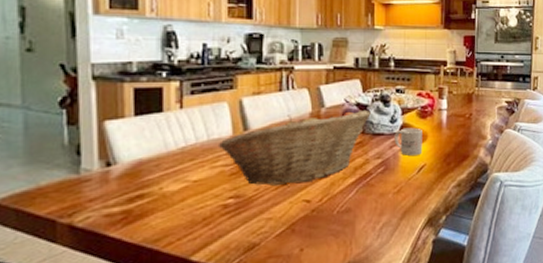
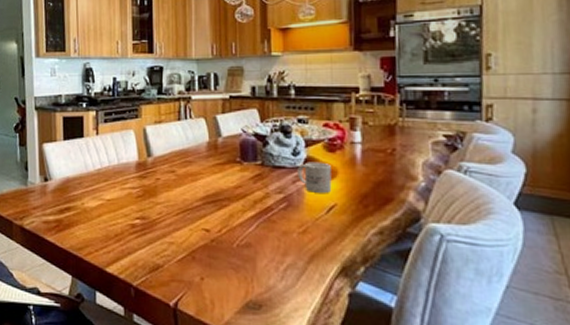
fruit basket: present [217,109,371,186] -> none [126,140,270,212]

